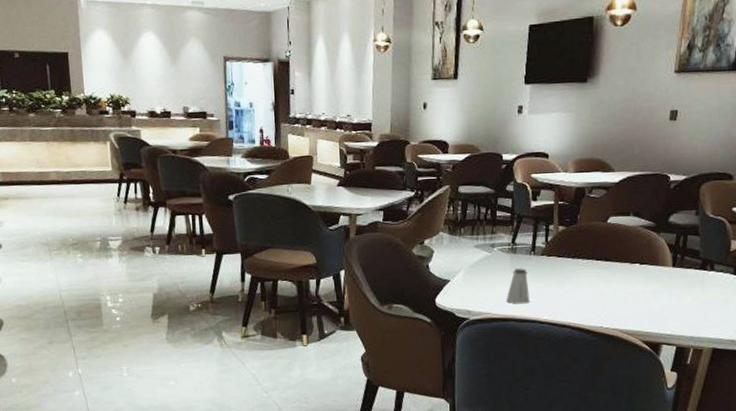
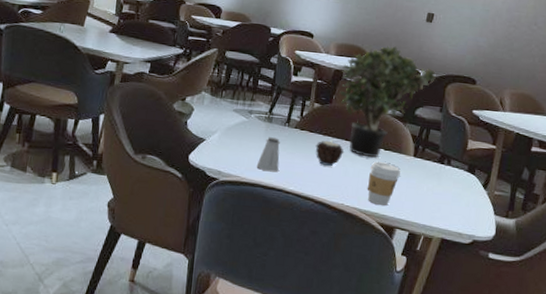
candle: none [565,261,597,290] -> present [315,139,345,167]
potted plant: none [583,153,687,275] -> present [339,46,436,158]
coffee cup: none [626,277,660,323] -> present [367,161,400,206]

